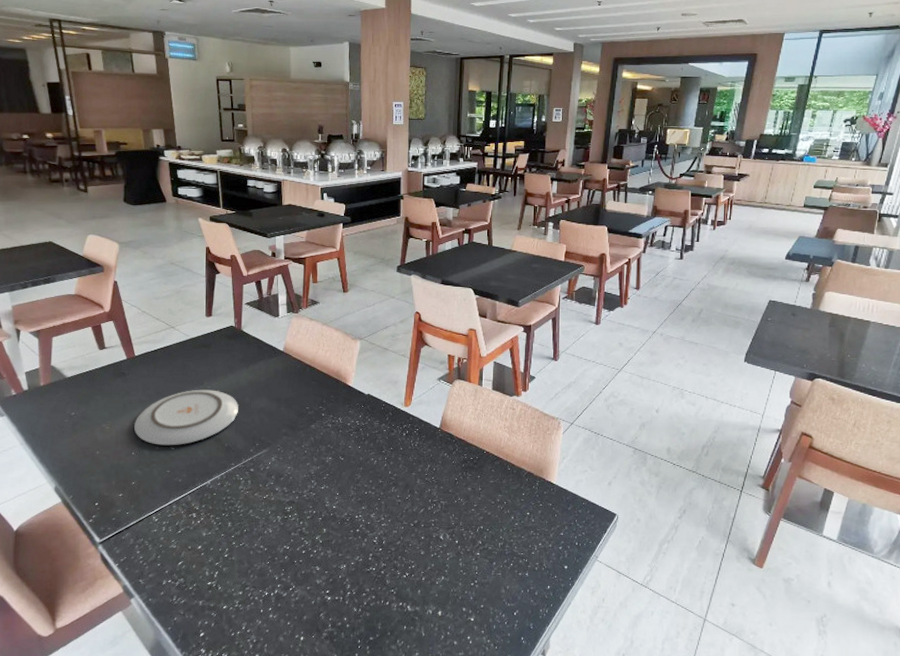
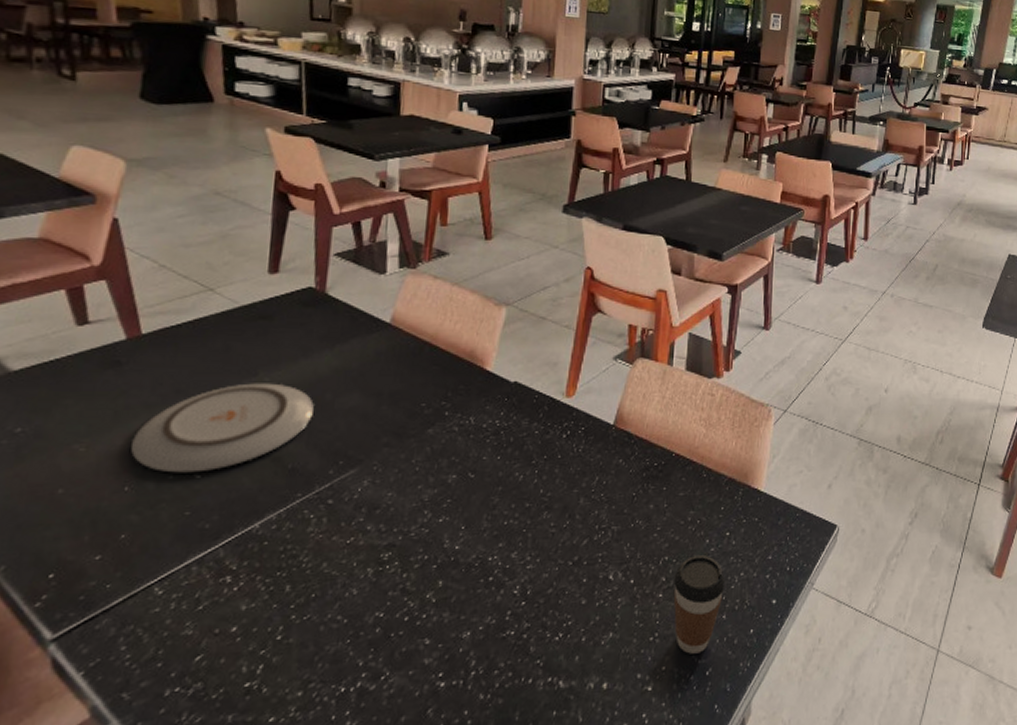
coffee cup: none [488,527,527,599] -> present [673,555,726,654]

